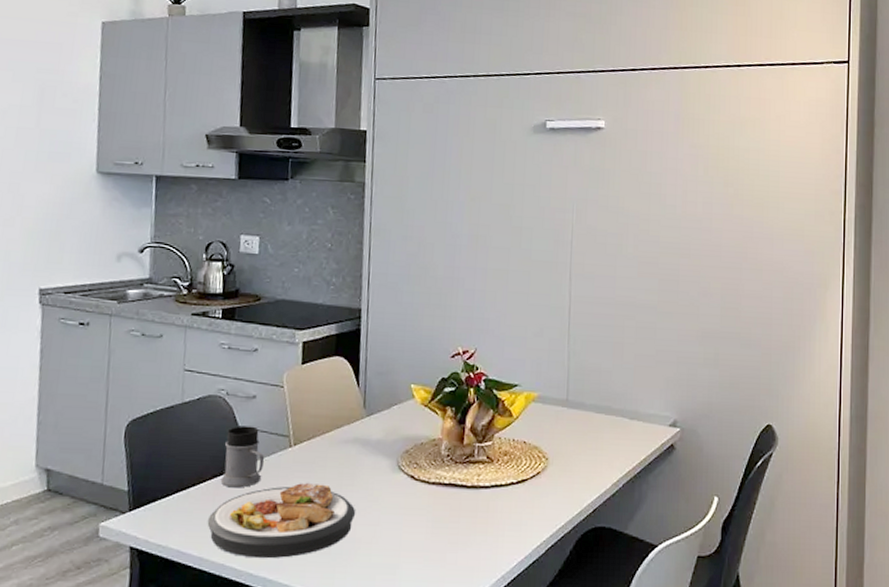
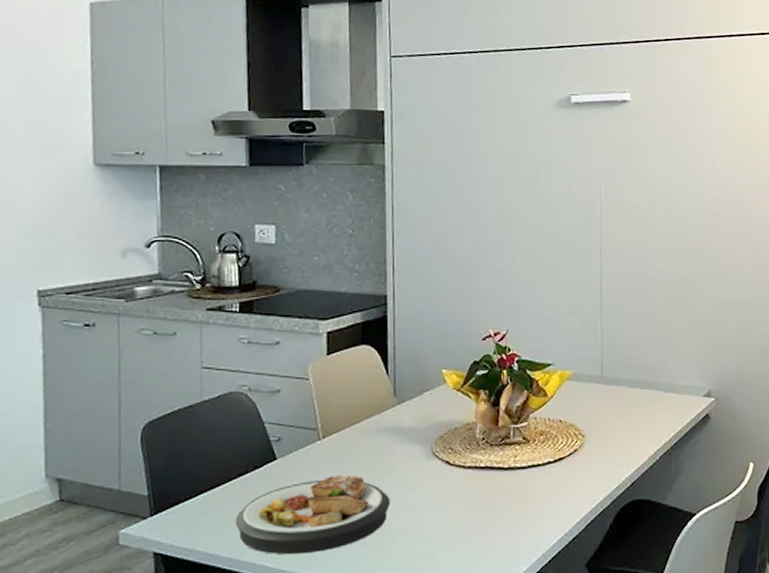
mug: present [220,425,265,488] -> none [247,421,293,485]

